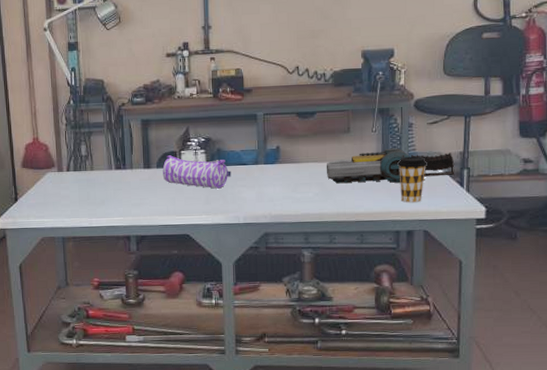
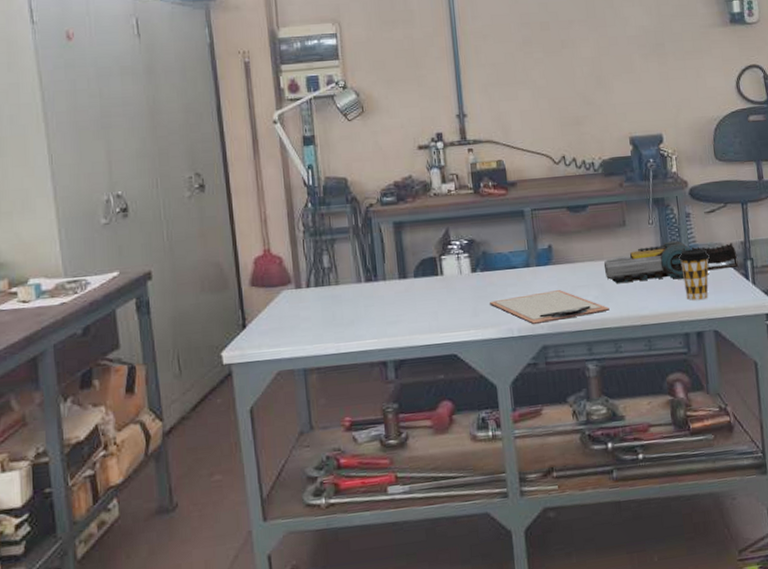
pencil case: present [162,155,231,189] -> none [421,262,501,298]
clipboard: none [221,186,328,214] -> present [490,290,610,324]

